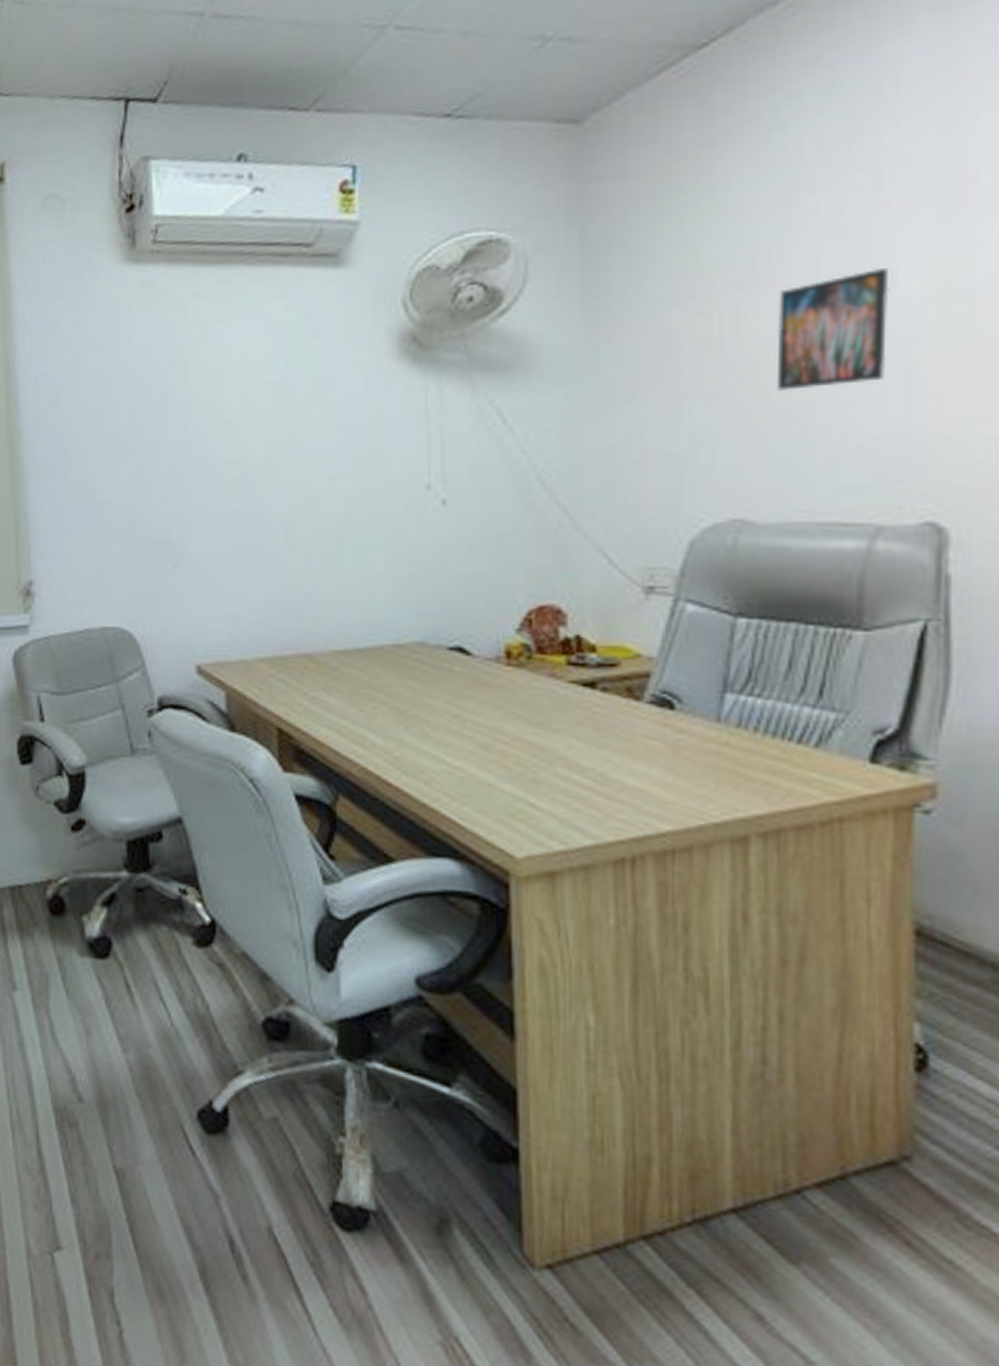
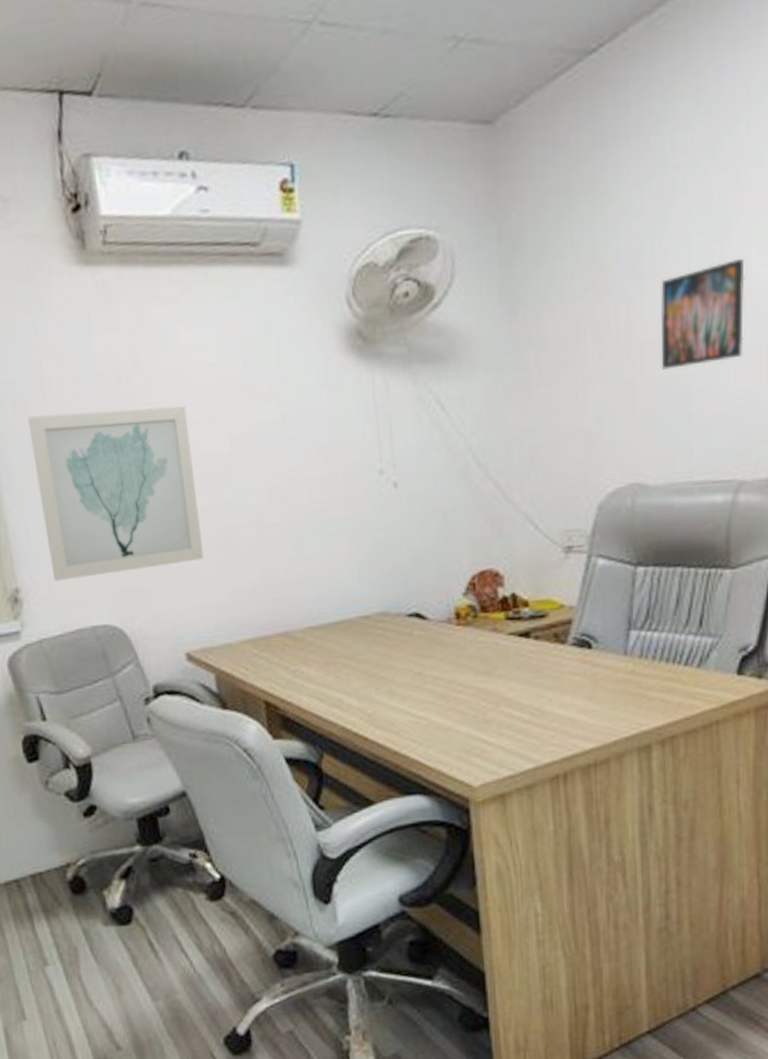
wall art: none [60,405,226,577] -> present [27,405,204,581]

